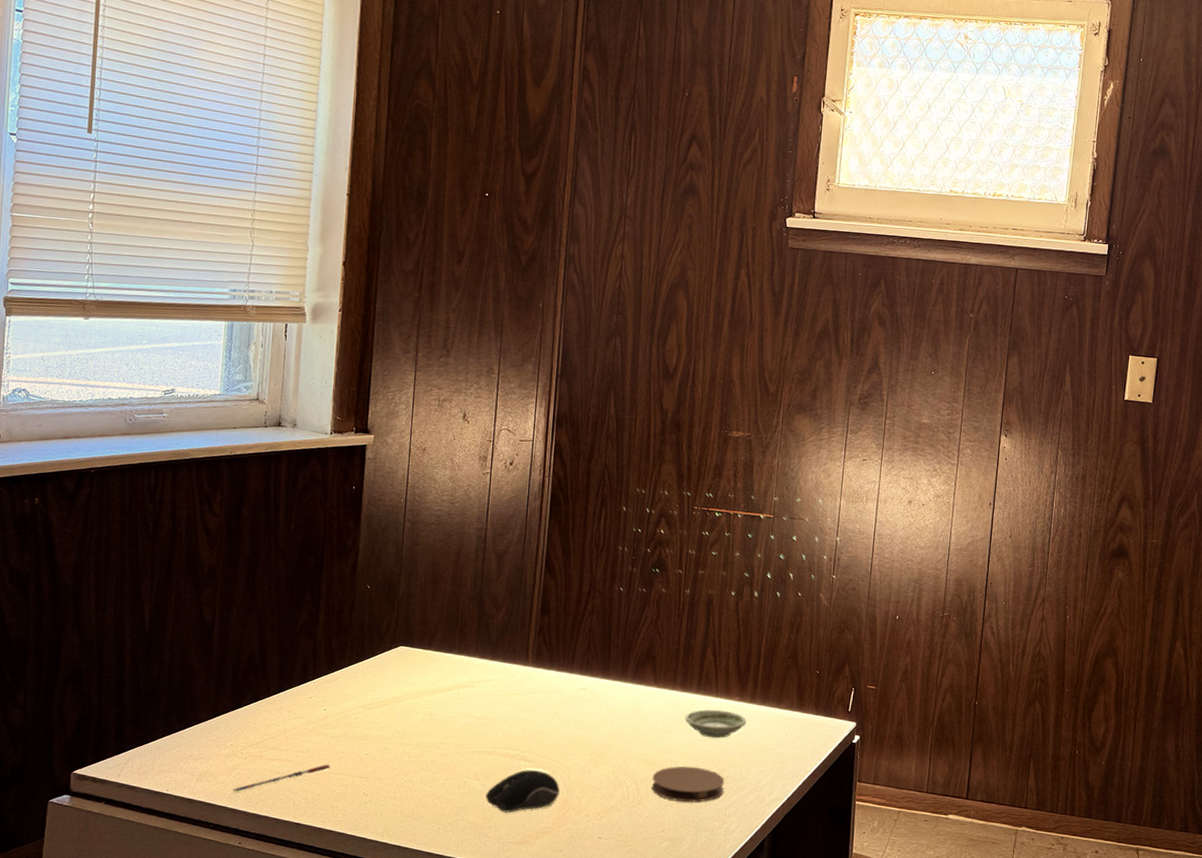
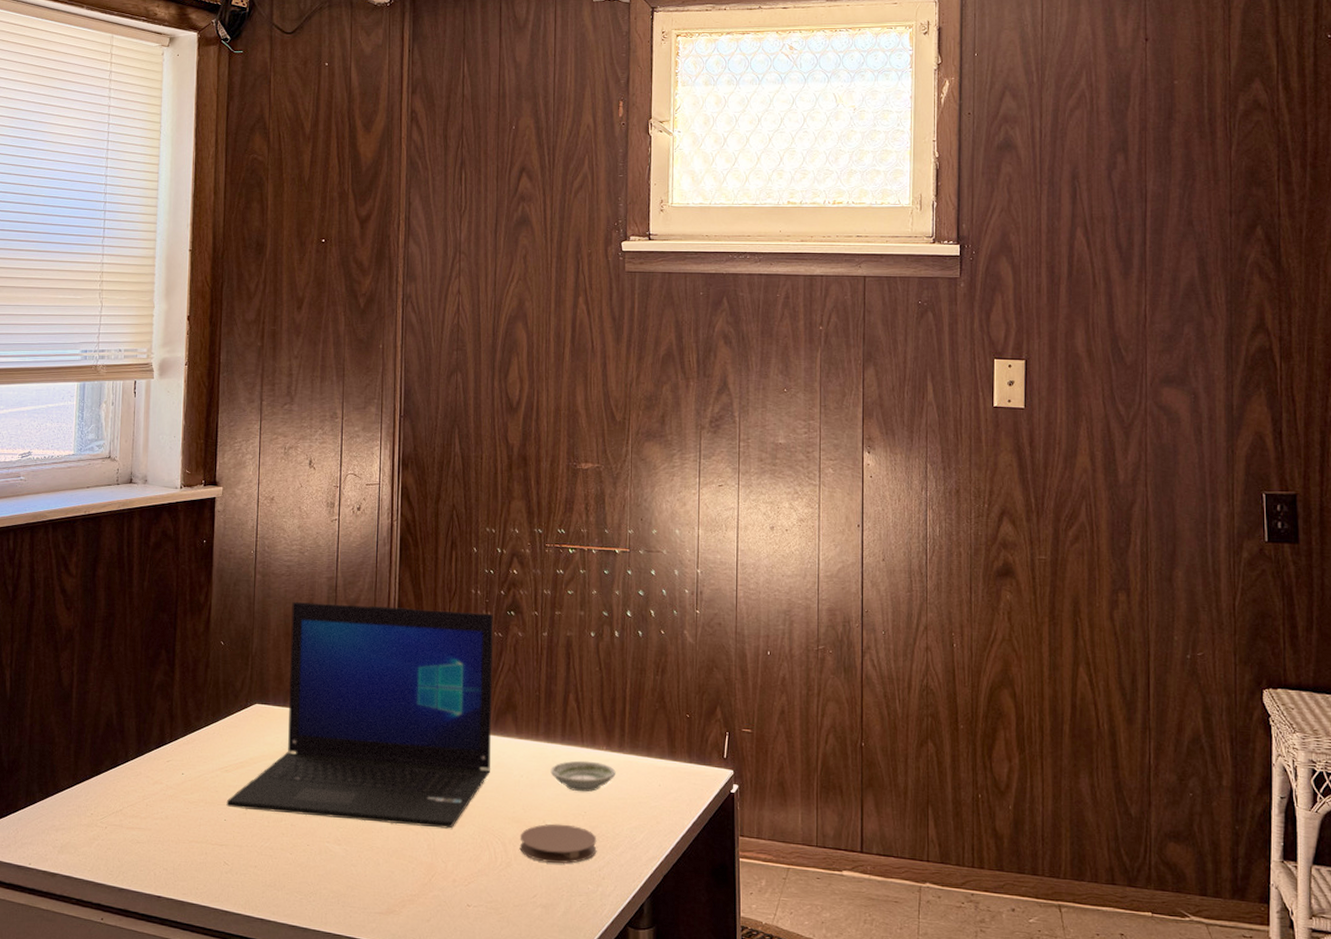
pen: present [233,764,331,793] -> none [94,832,190,866]
laptop: none [367,551,638,768] -> present [226,602,493,829]
computer mouse: present [486,769,560,813] -> none [348,832,424,880]

